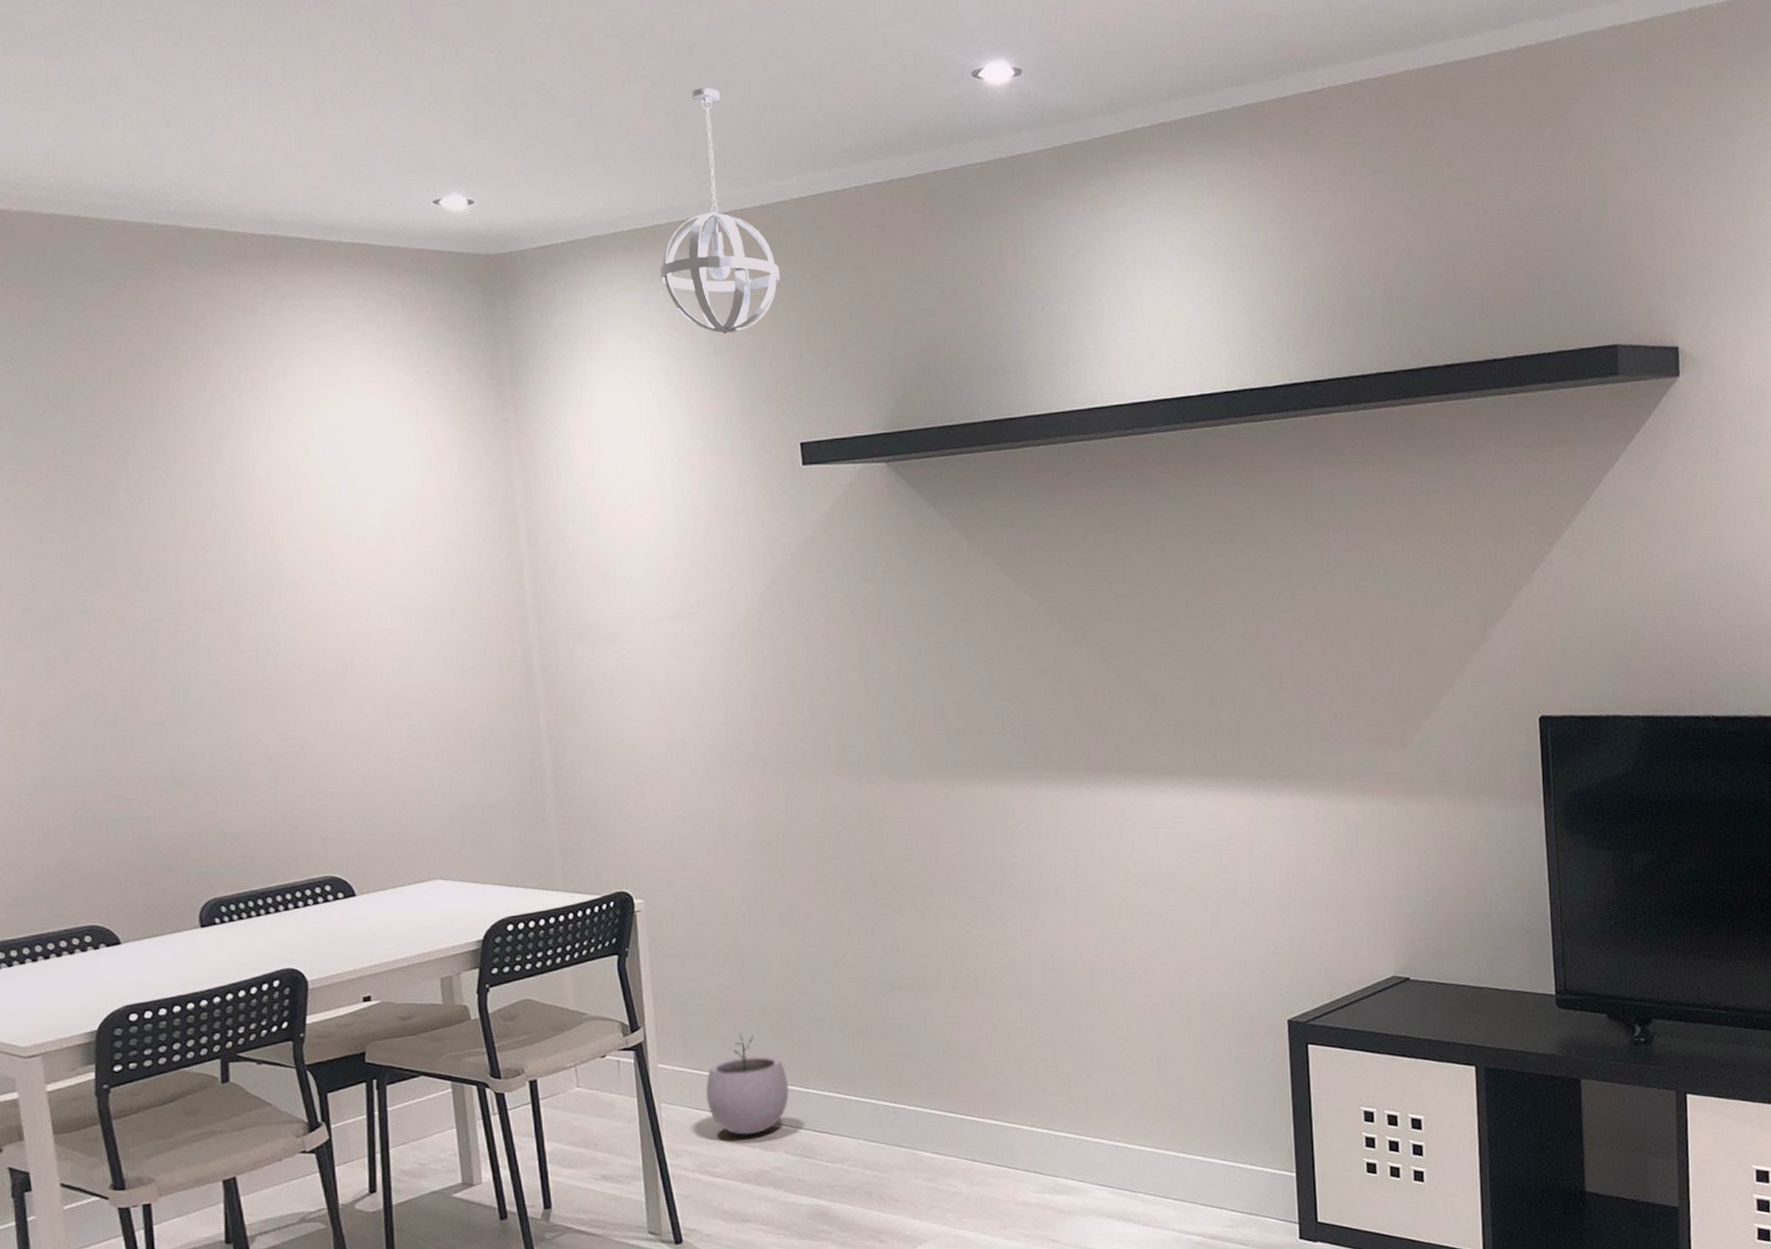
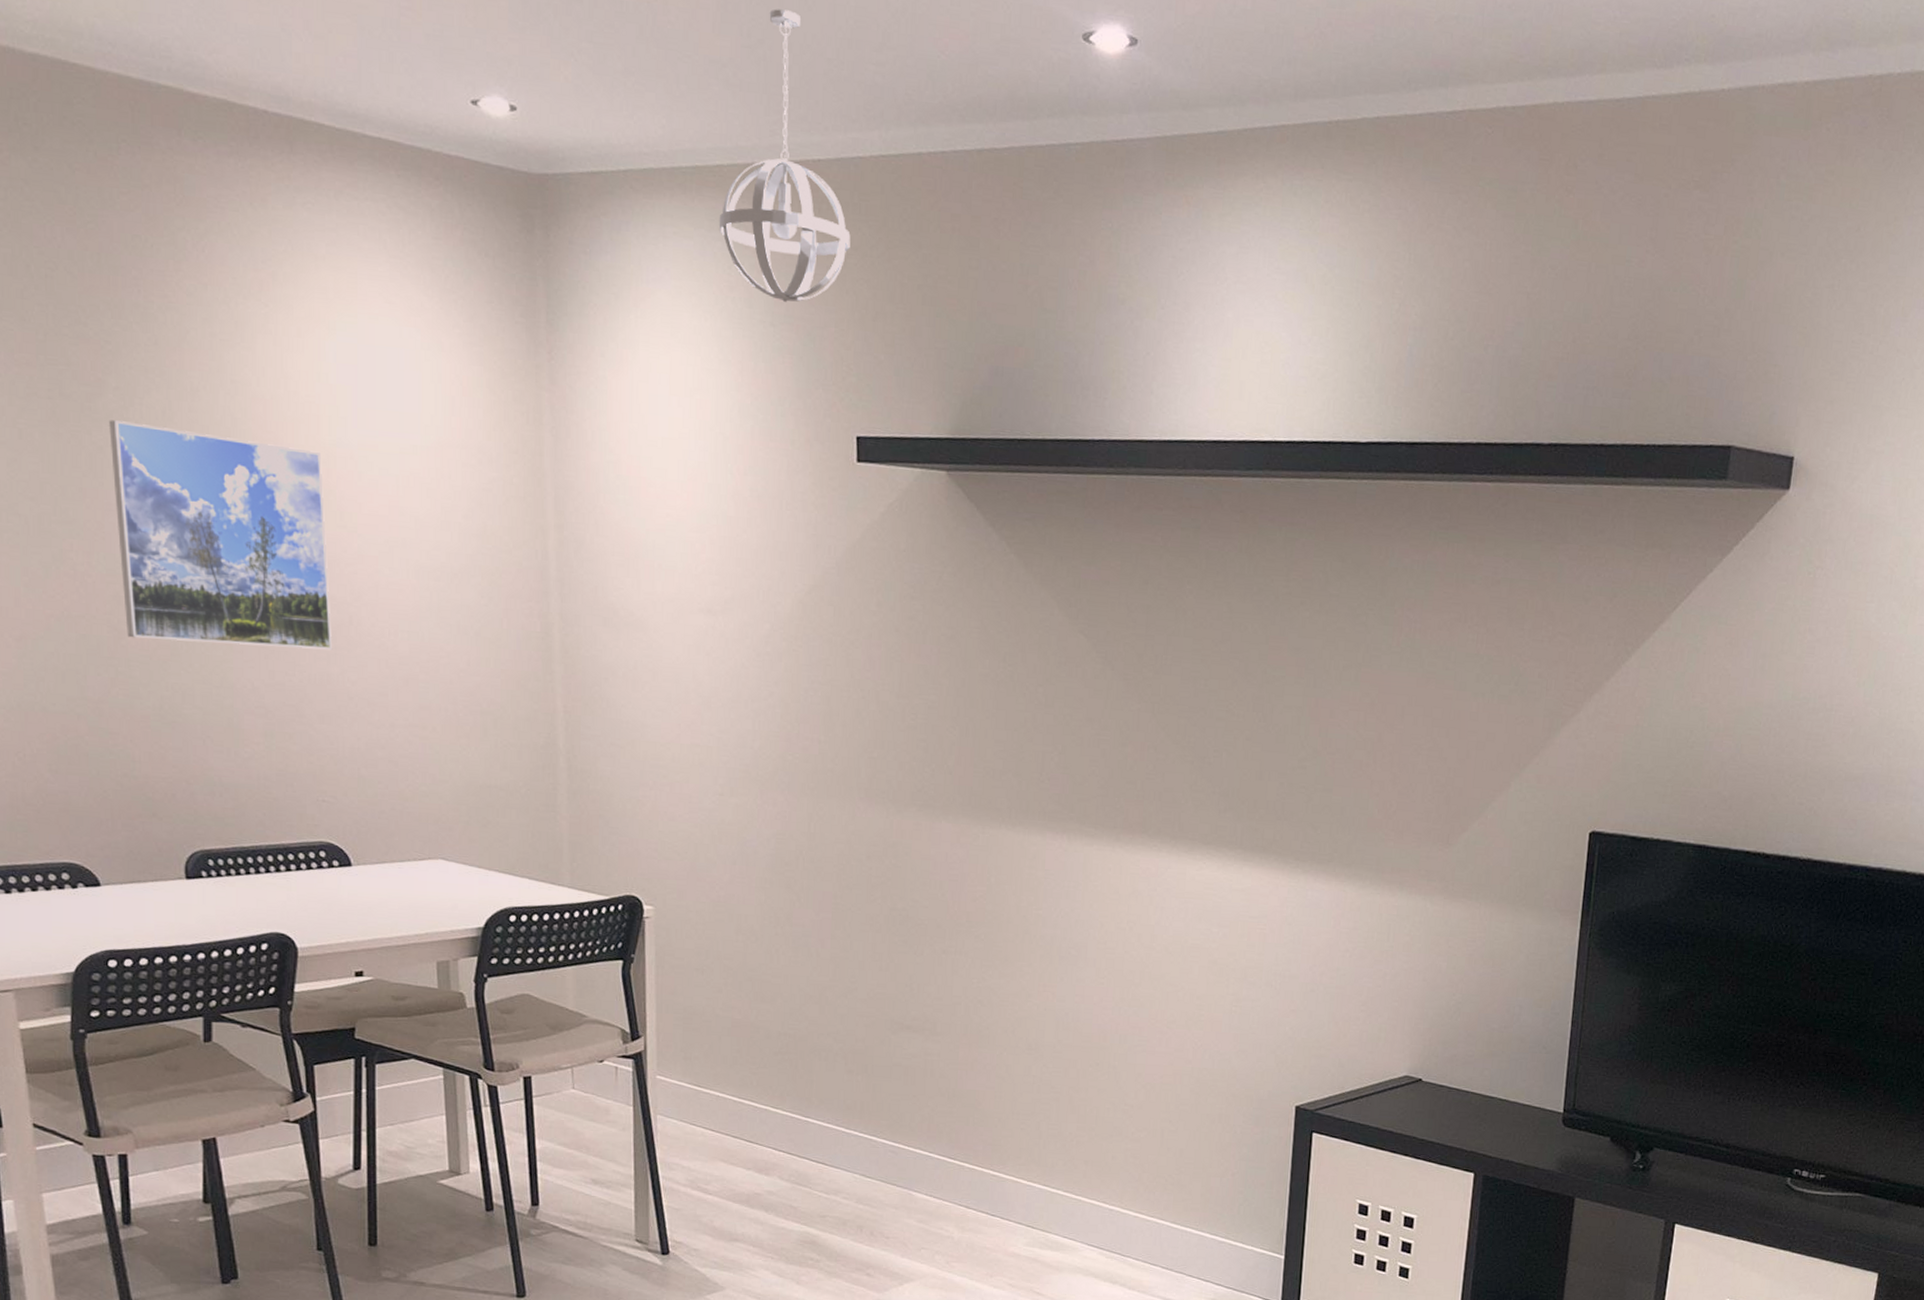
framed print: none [121,516,329,709] -> present [109,420,332,651]
plant pot: present [705,1033,790,1135] -> none [703,1054,789,1157]

